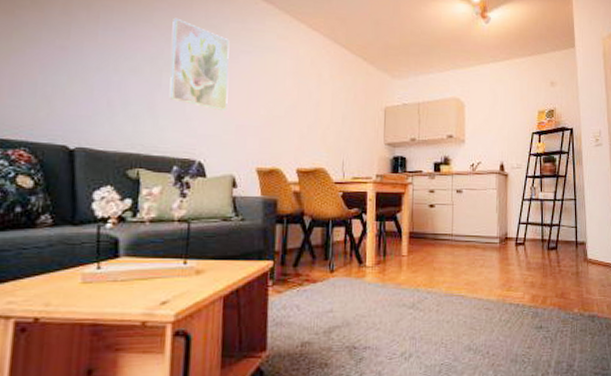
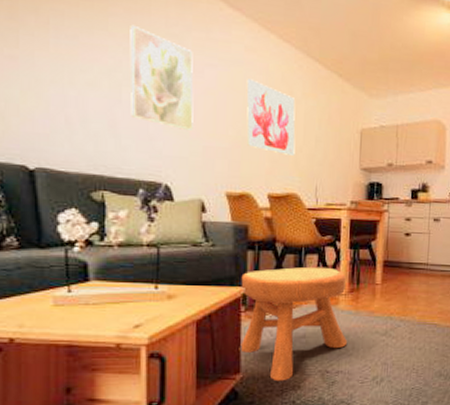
stool: none [265,239,375,359] -> present [239,266,348,382]
wall art: none [277,63,324,134] -> present [246,79,296,157]

